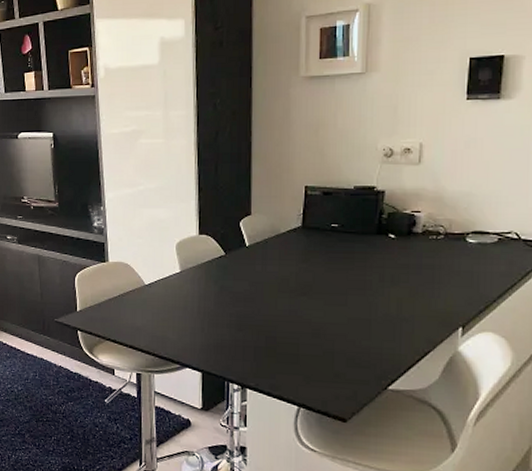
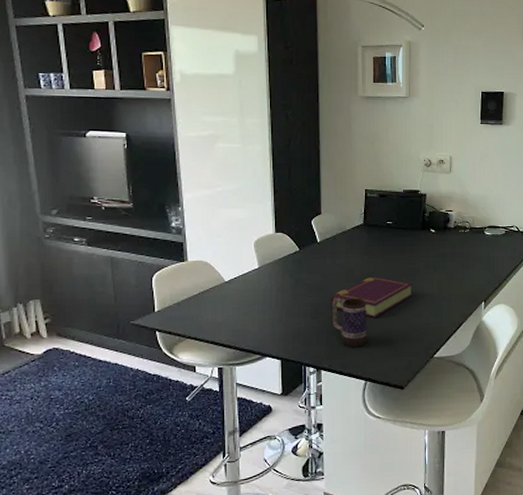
book: none [259,287,363,336] -> present [330,276,413,318]
mug: none [260,309,304,367] -> present [331,297,368,347]

